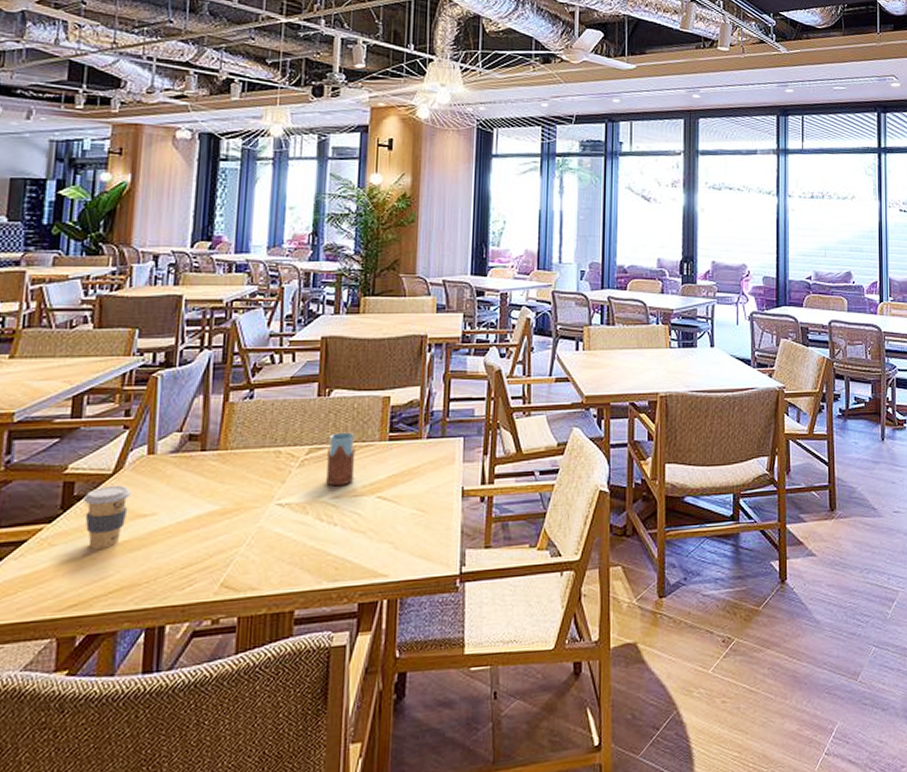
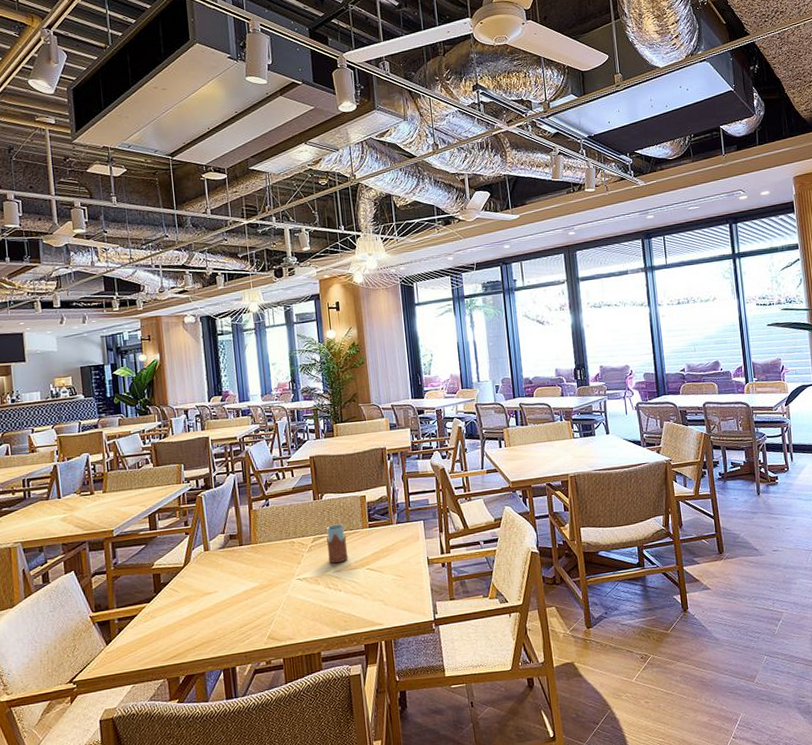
coffee cup: present [82,485,131,549] -> none [167,574,198,618]

